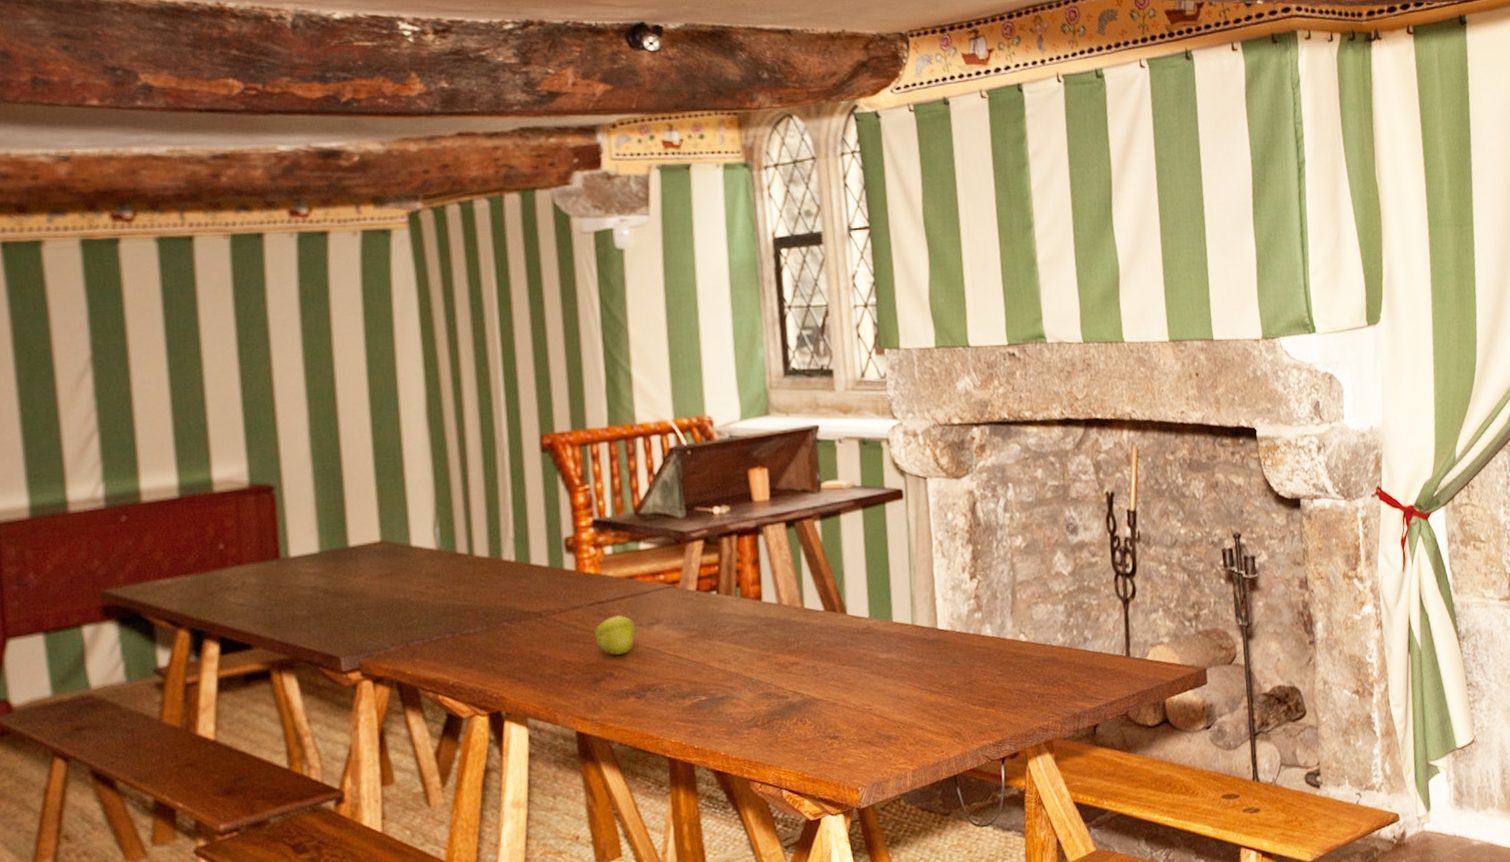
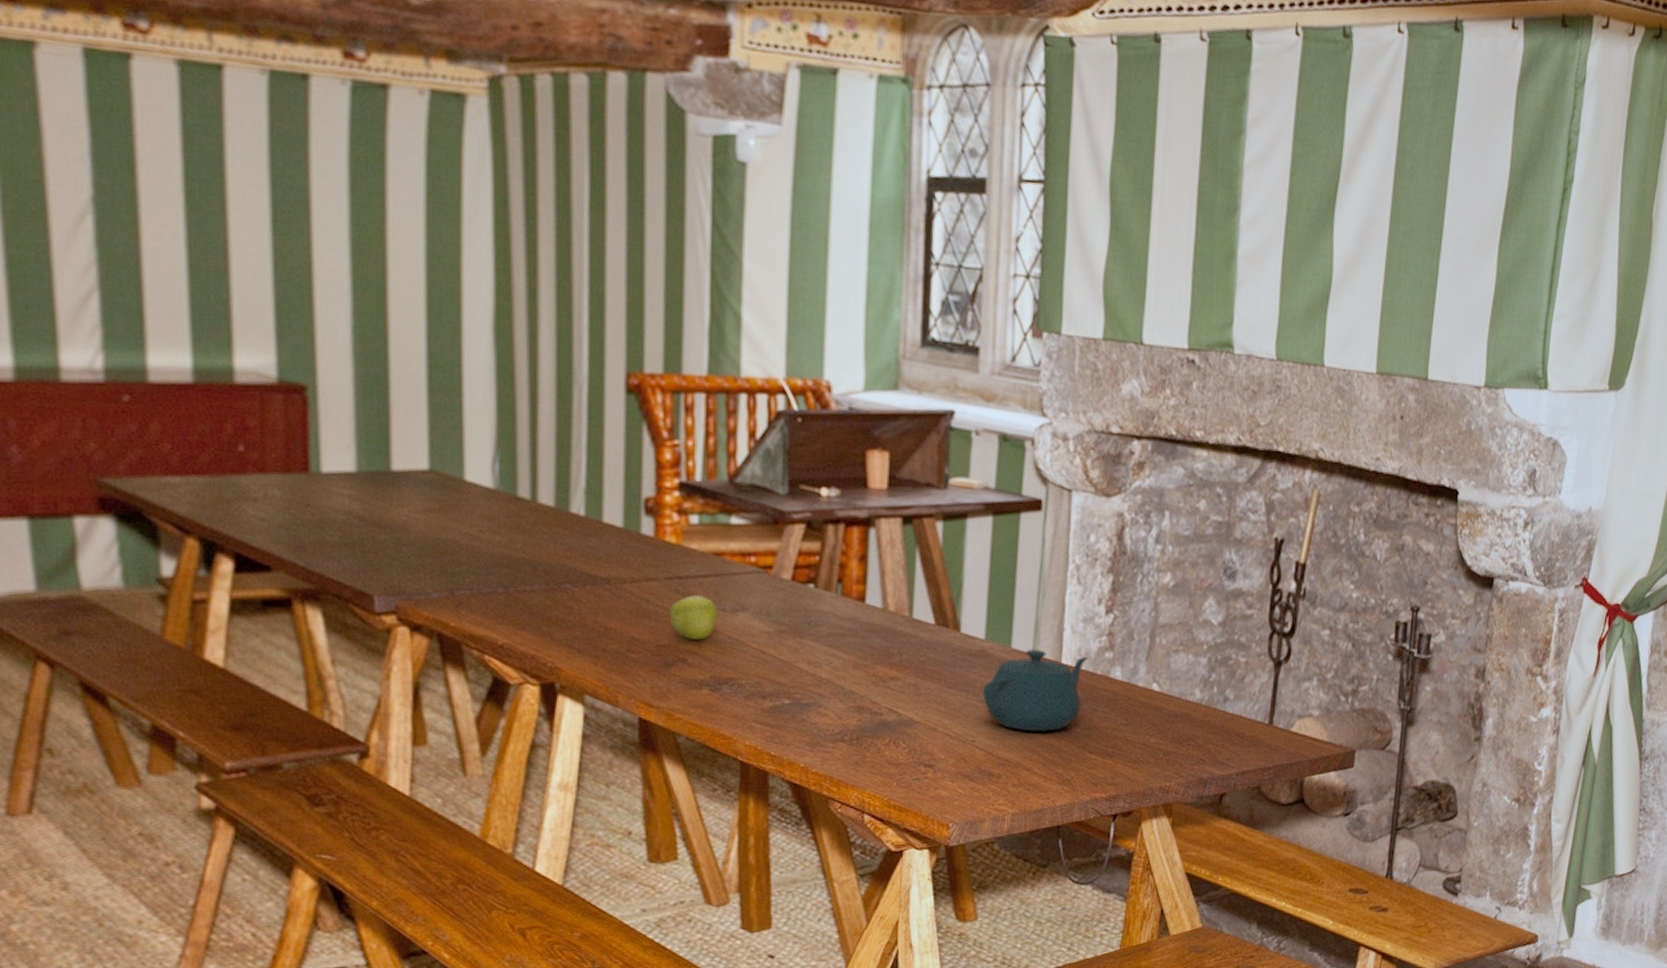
teapot: none [873,619,961,694] -> present [983,649,1089,732]

